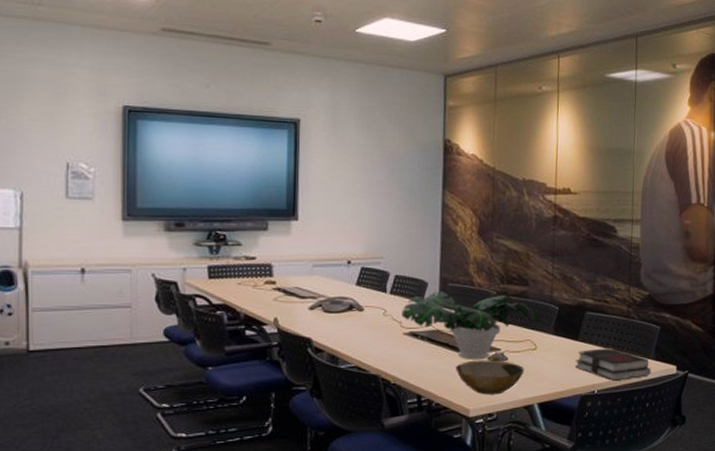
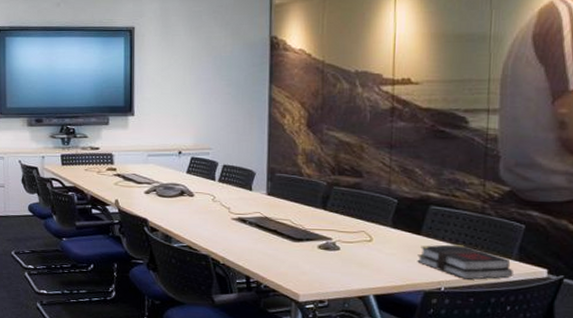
potted plant: present [401,292,540,360] -> none [230,181,376,248]
bowl: present [456,360,524,395] -> none [285,248,358,283]

